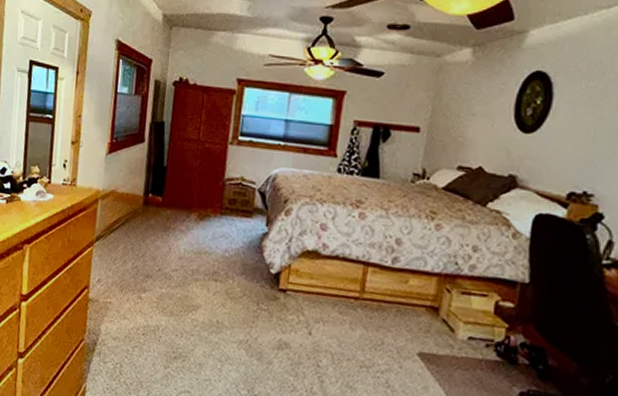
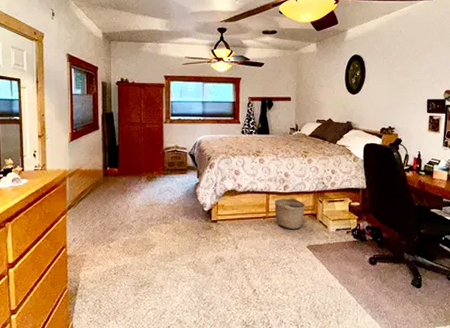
basket: none [373,275,424,325] -> present [274,198,306,230]

